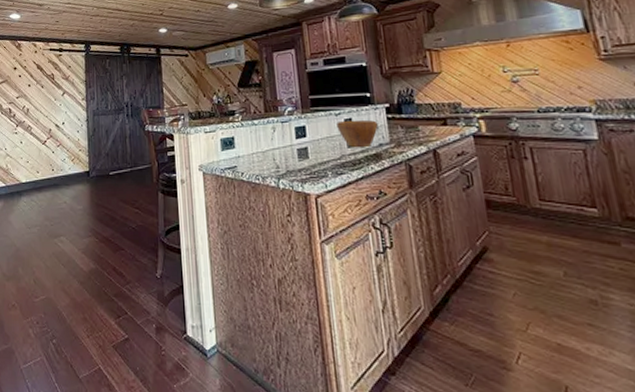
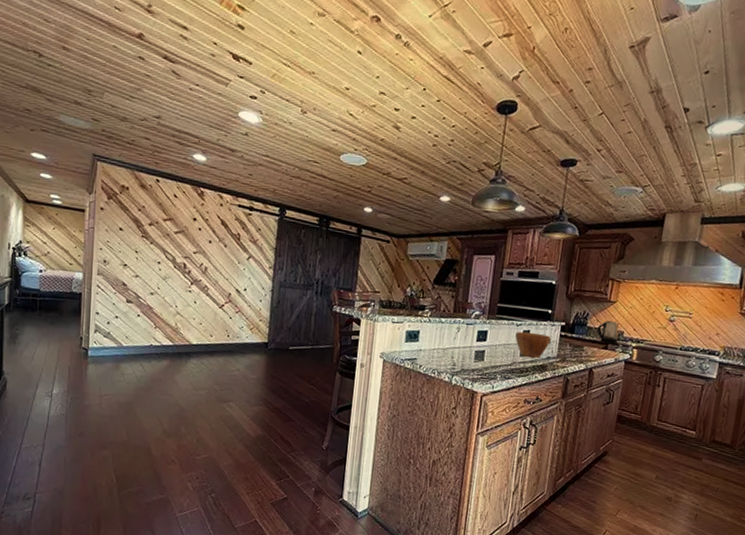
kettle: none [427,92,457,119] -> present [596,320,620,344]

